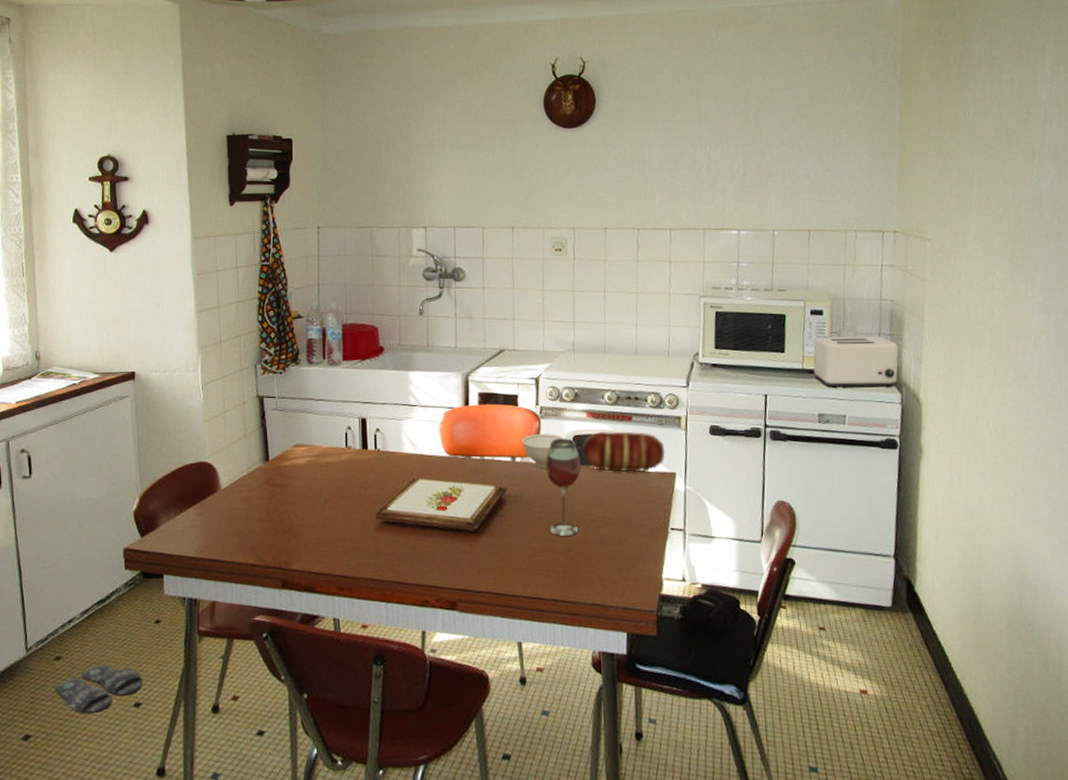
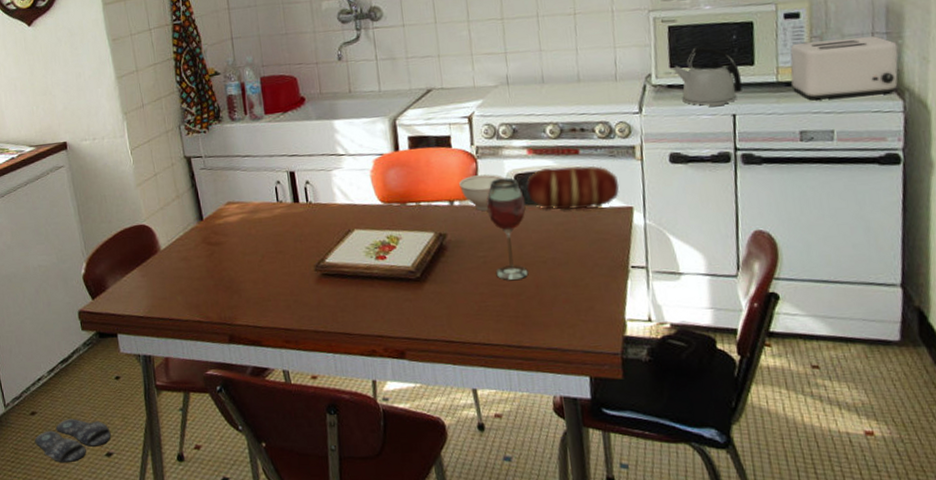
kettle: none [717,332,774,387] -> present [672,46,742,108]

